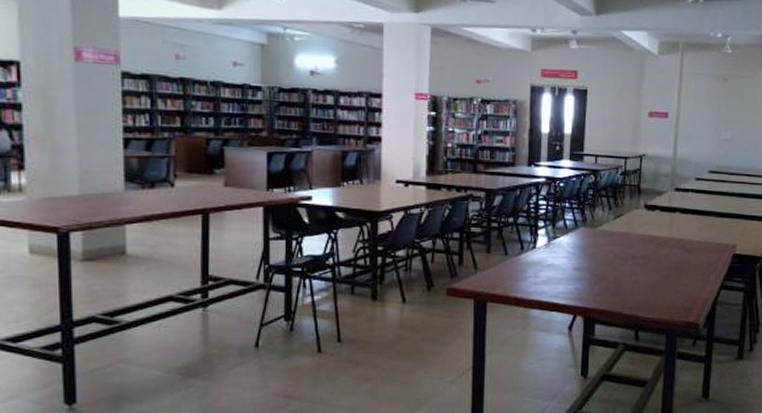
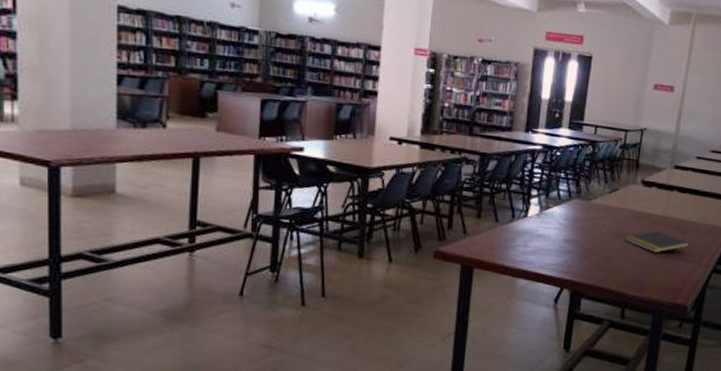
notepad: none [633,252,697,274] -> present [624,230,691,253]

